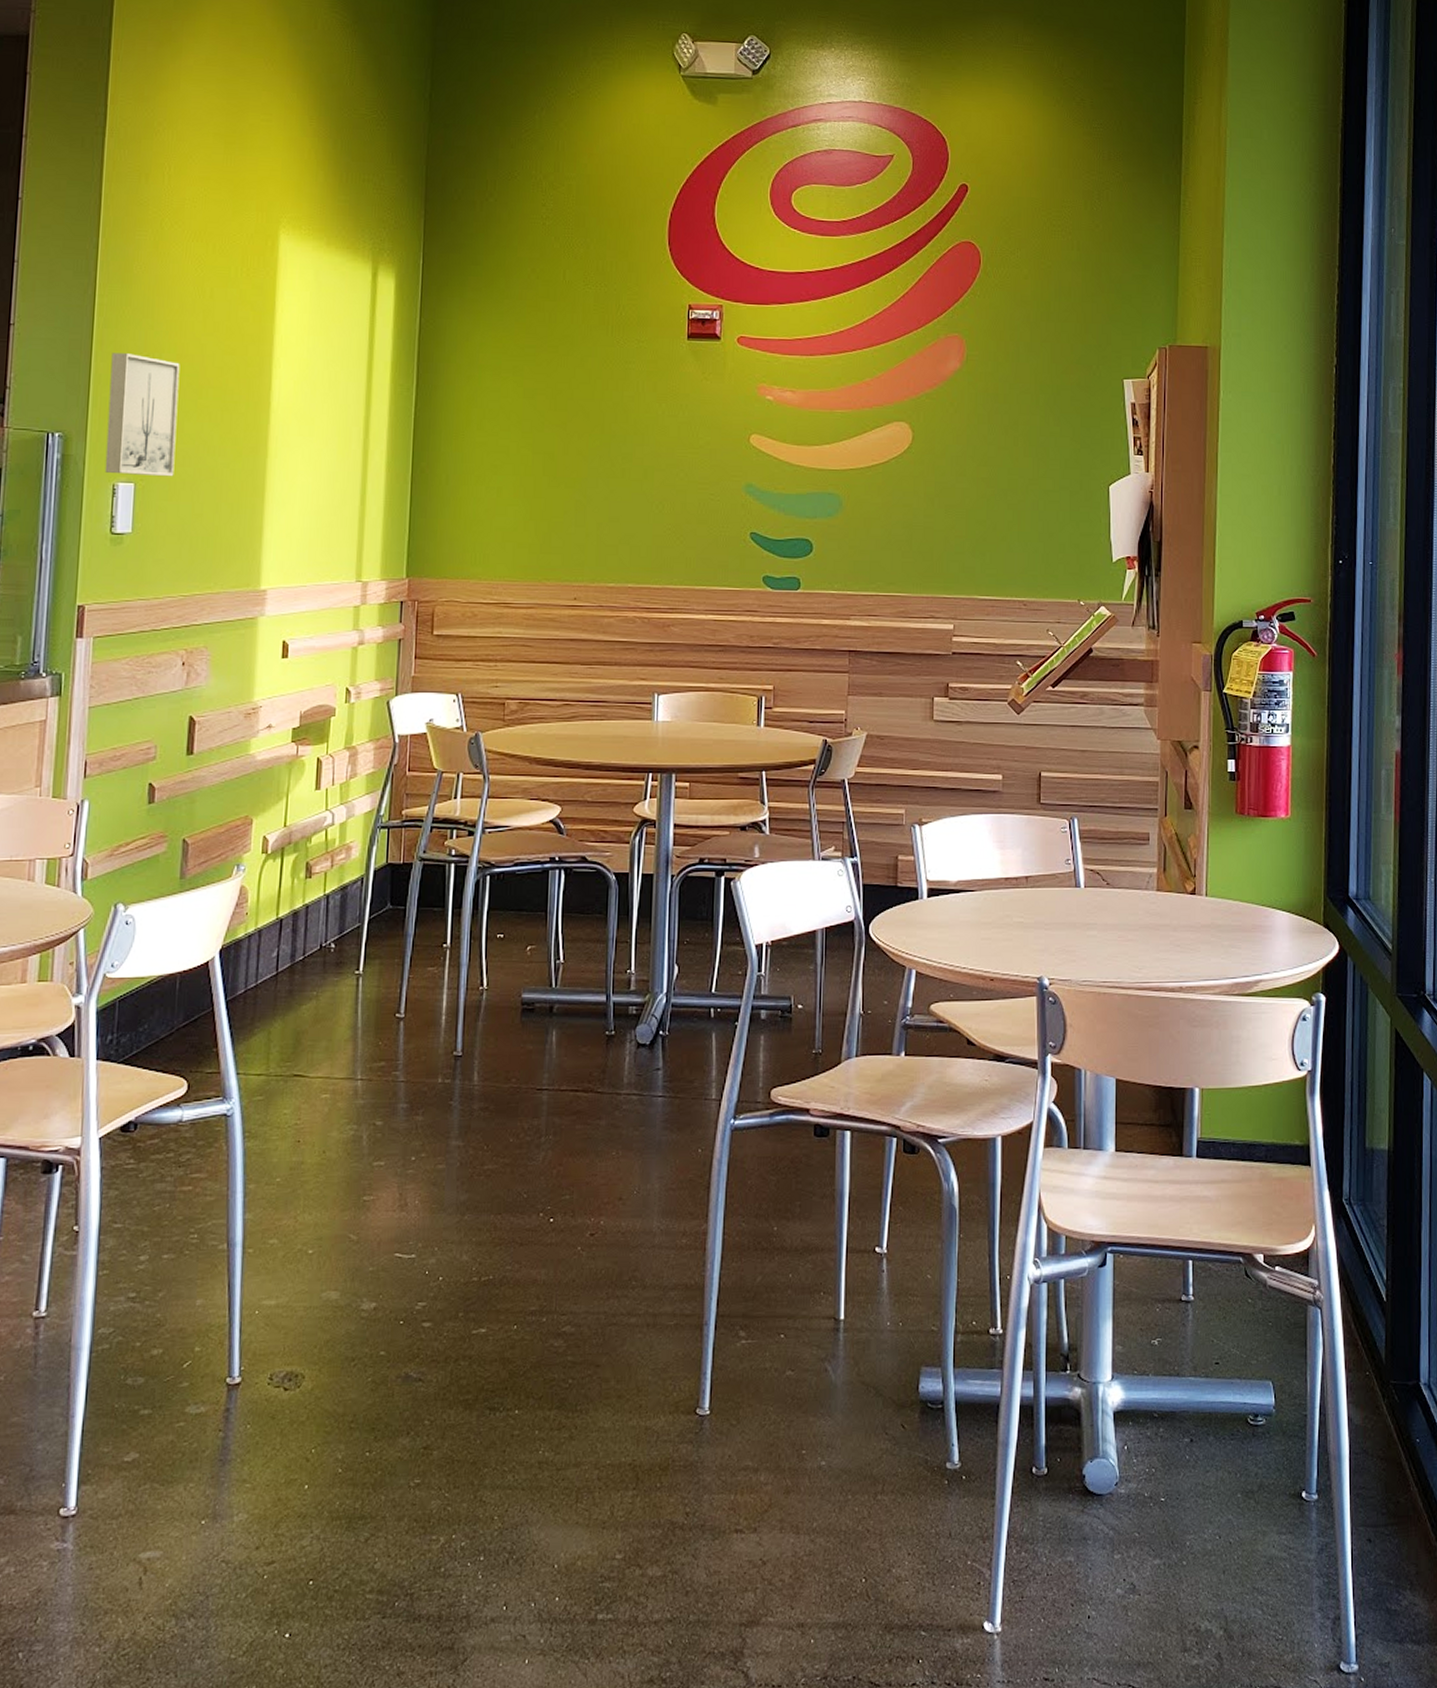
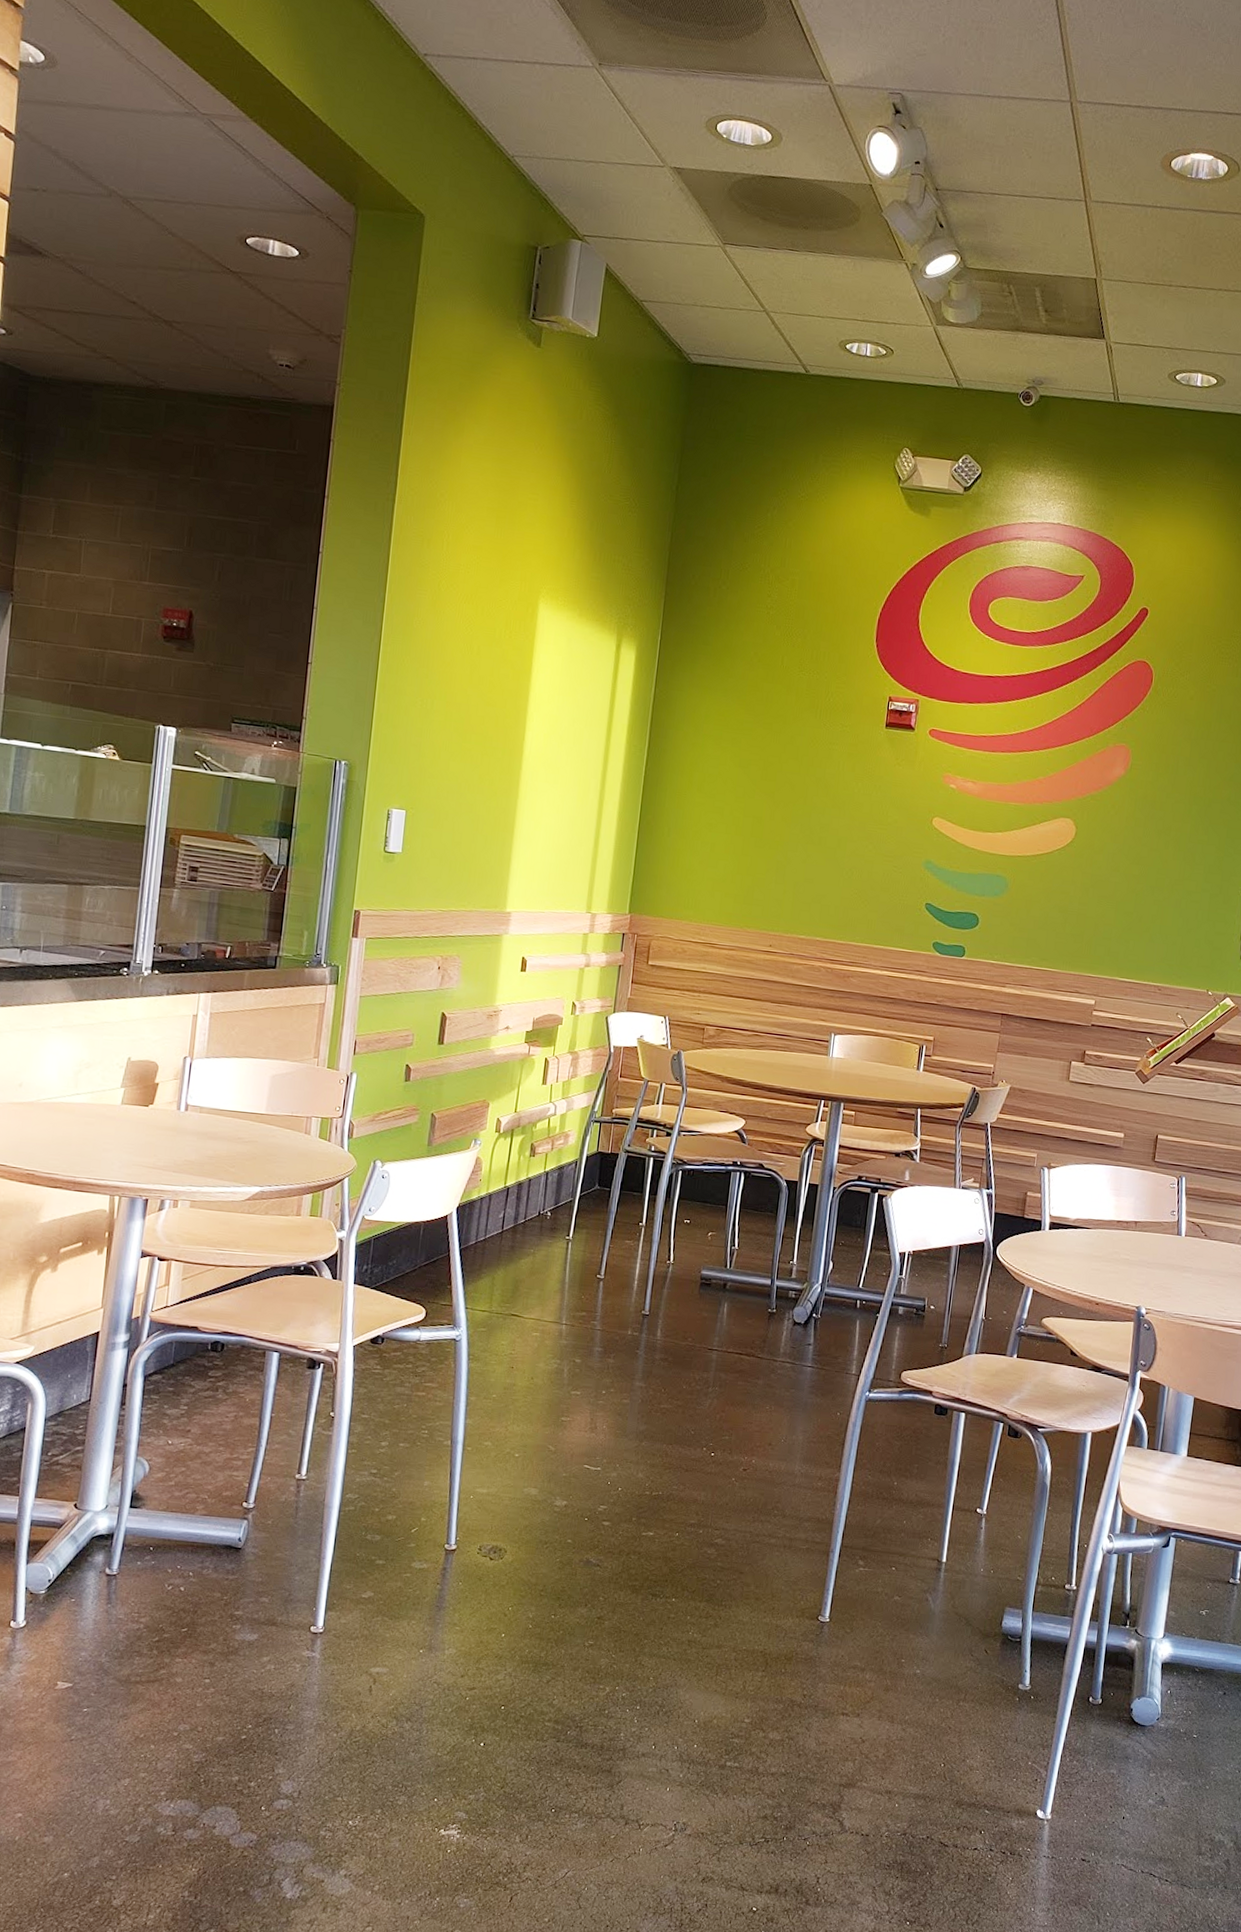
wall art: present [104,353,180,477] -> none [381,696,449,808]

